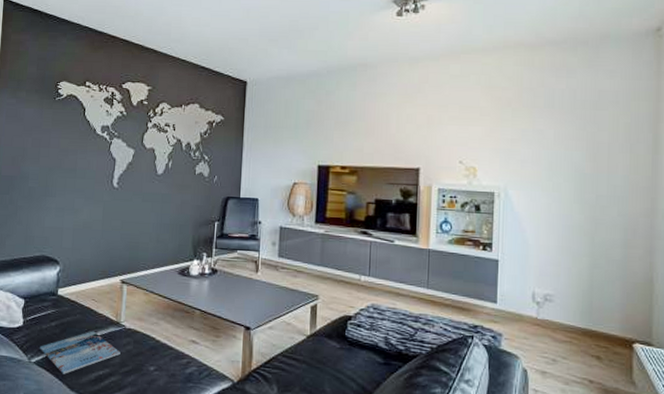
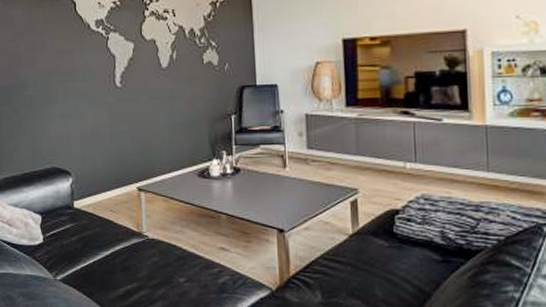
magazine: present [40,331,120,374] -> none [63,244,147,291]

